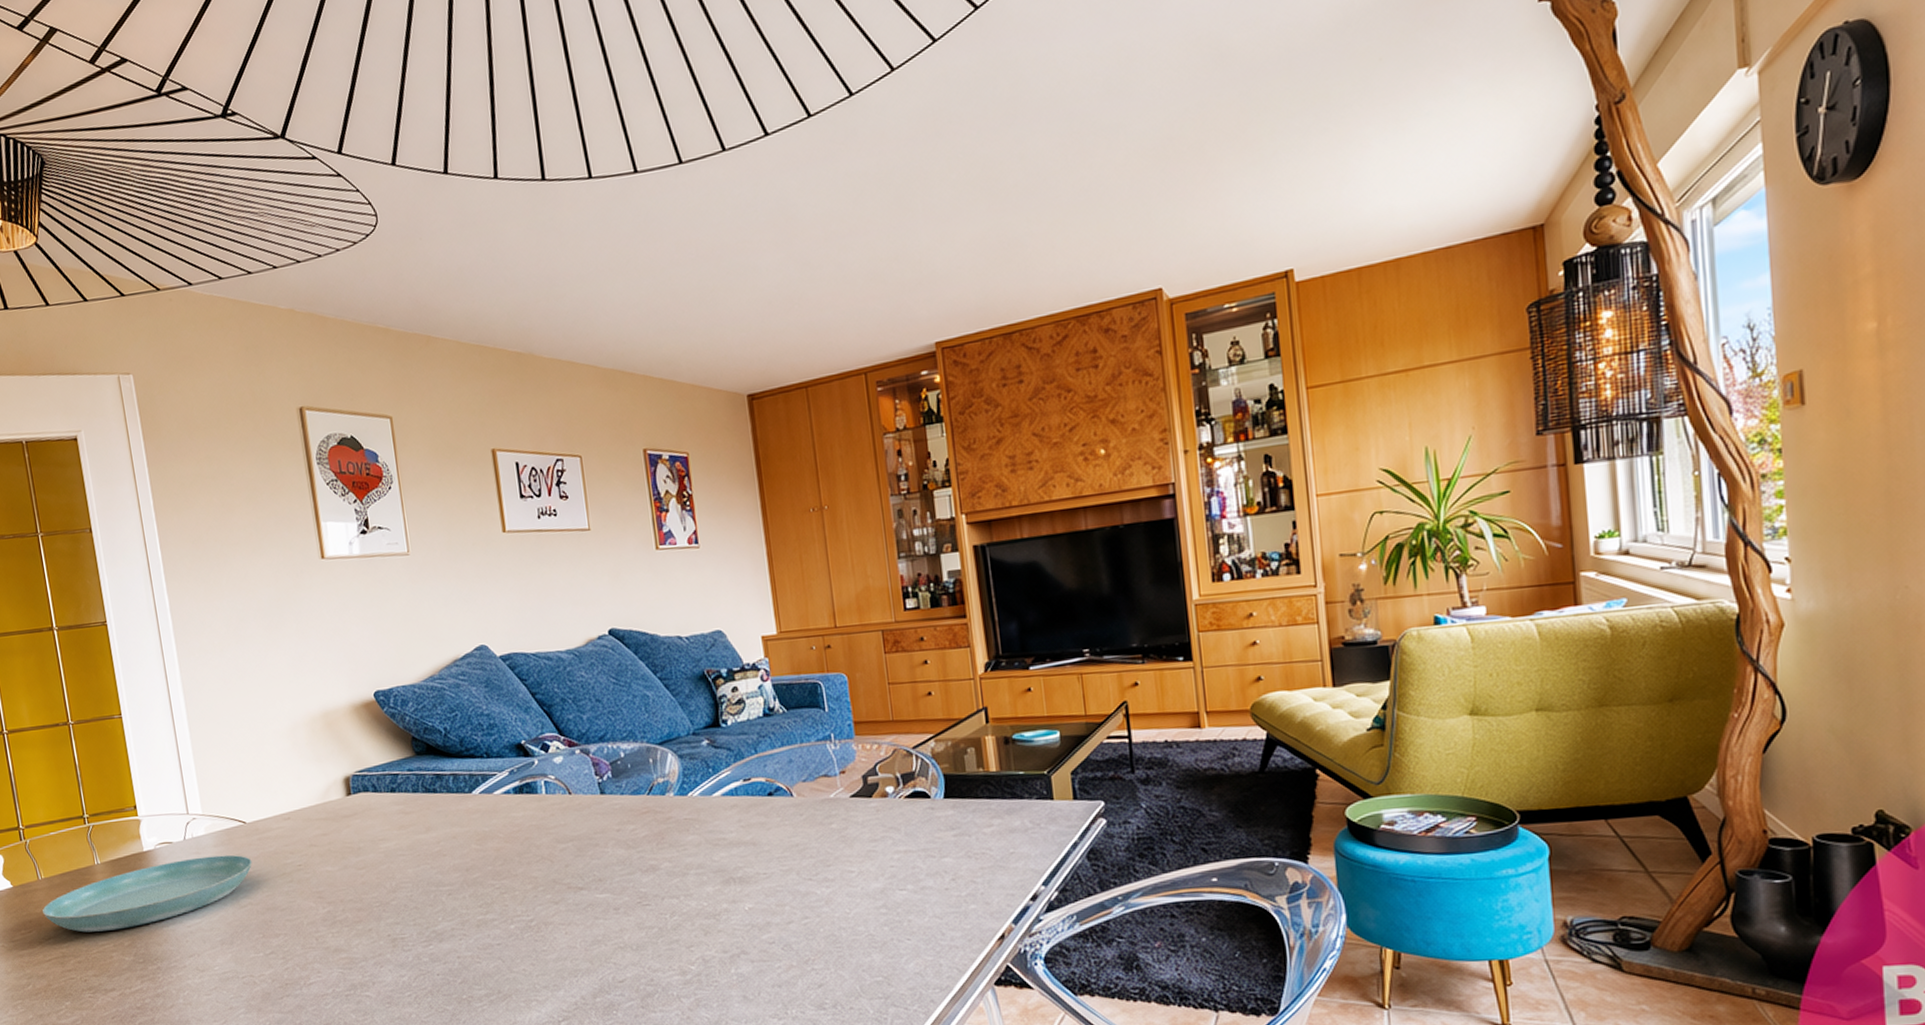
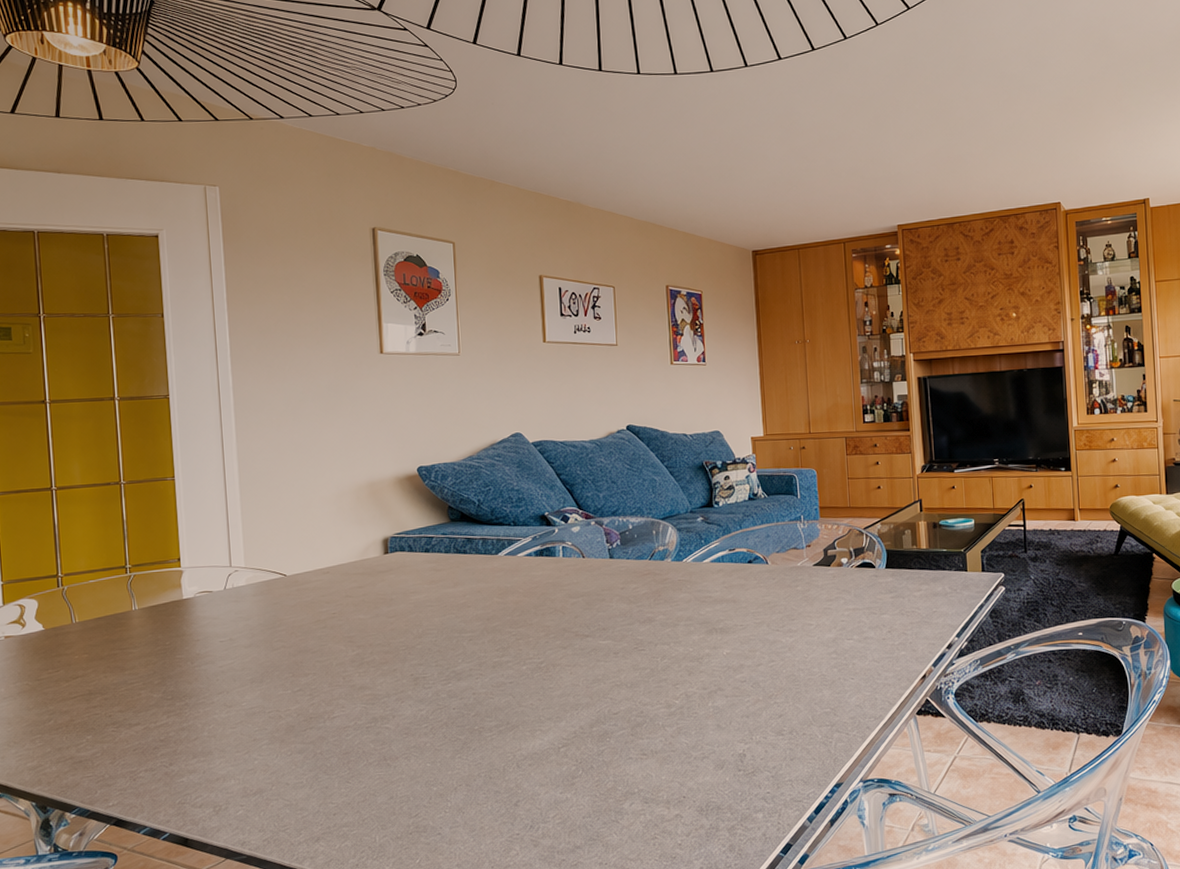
saucer: present [42,855,253,933] -> none [72,603,289,672]

